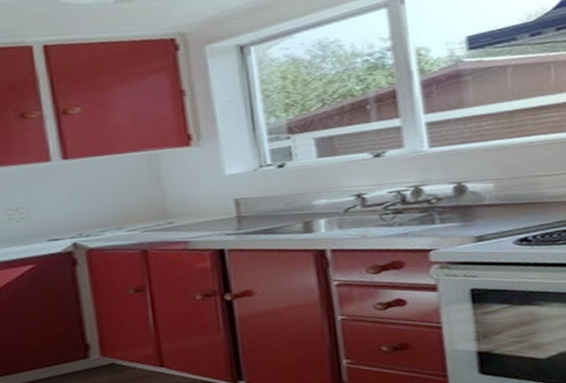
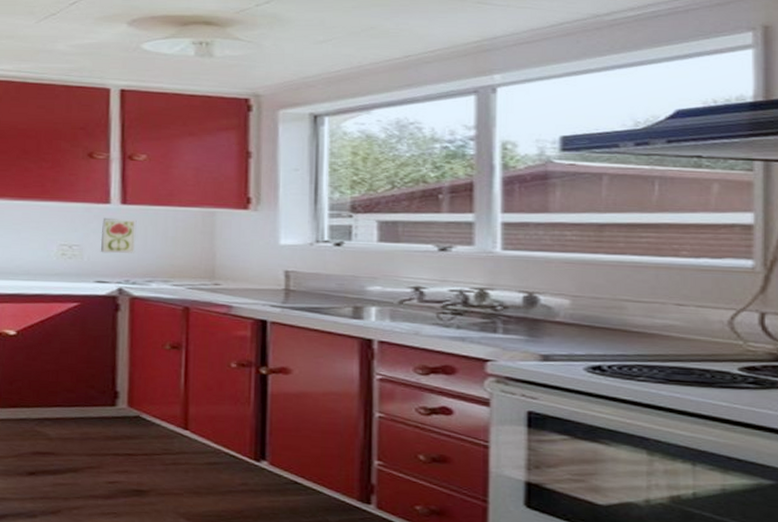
decorative tile: none [46,173,84,211] -> present [100,217,137,254]

